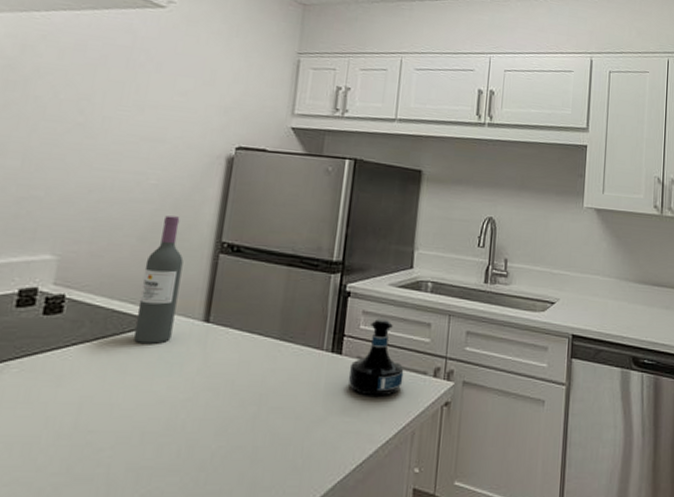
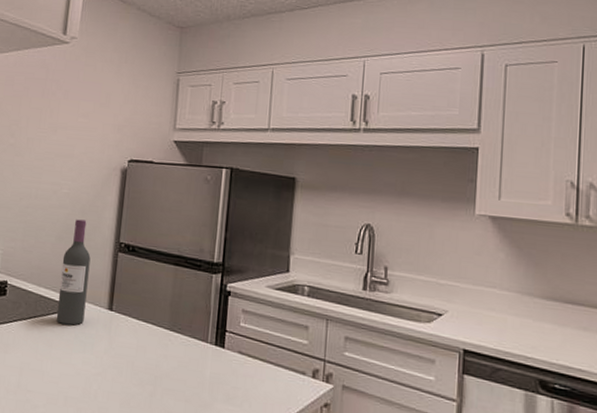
tequila bottle: present [348,318,404,397] -> none [230,317,283,391]

